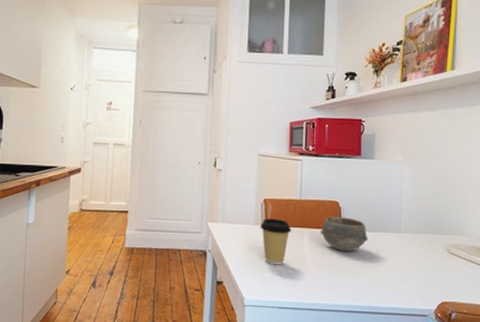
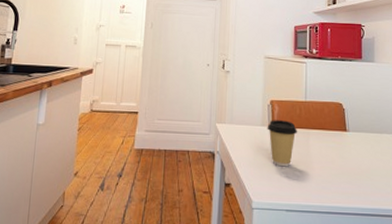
bowl: present [320,216,369,251] -> none [325,118,372,153]

